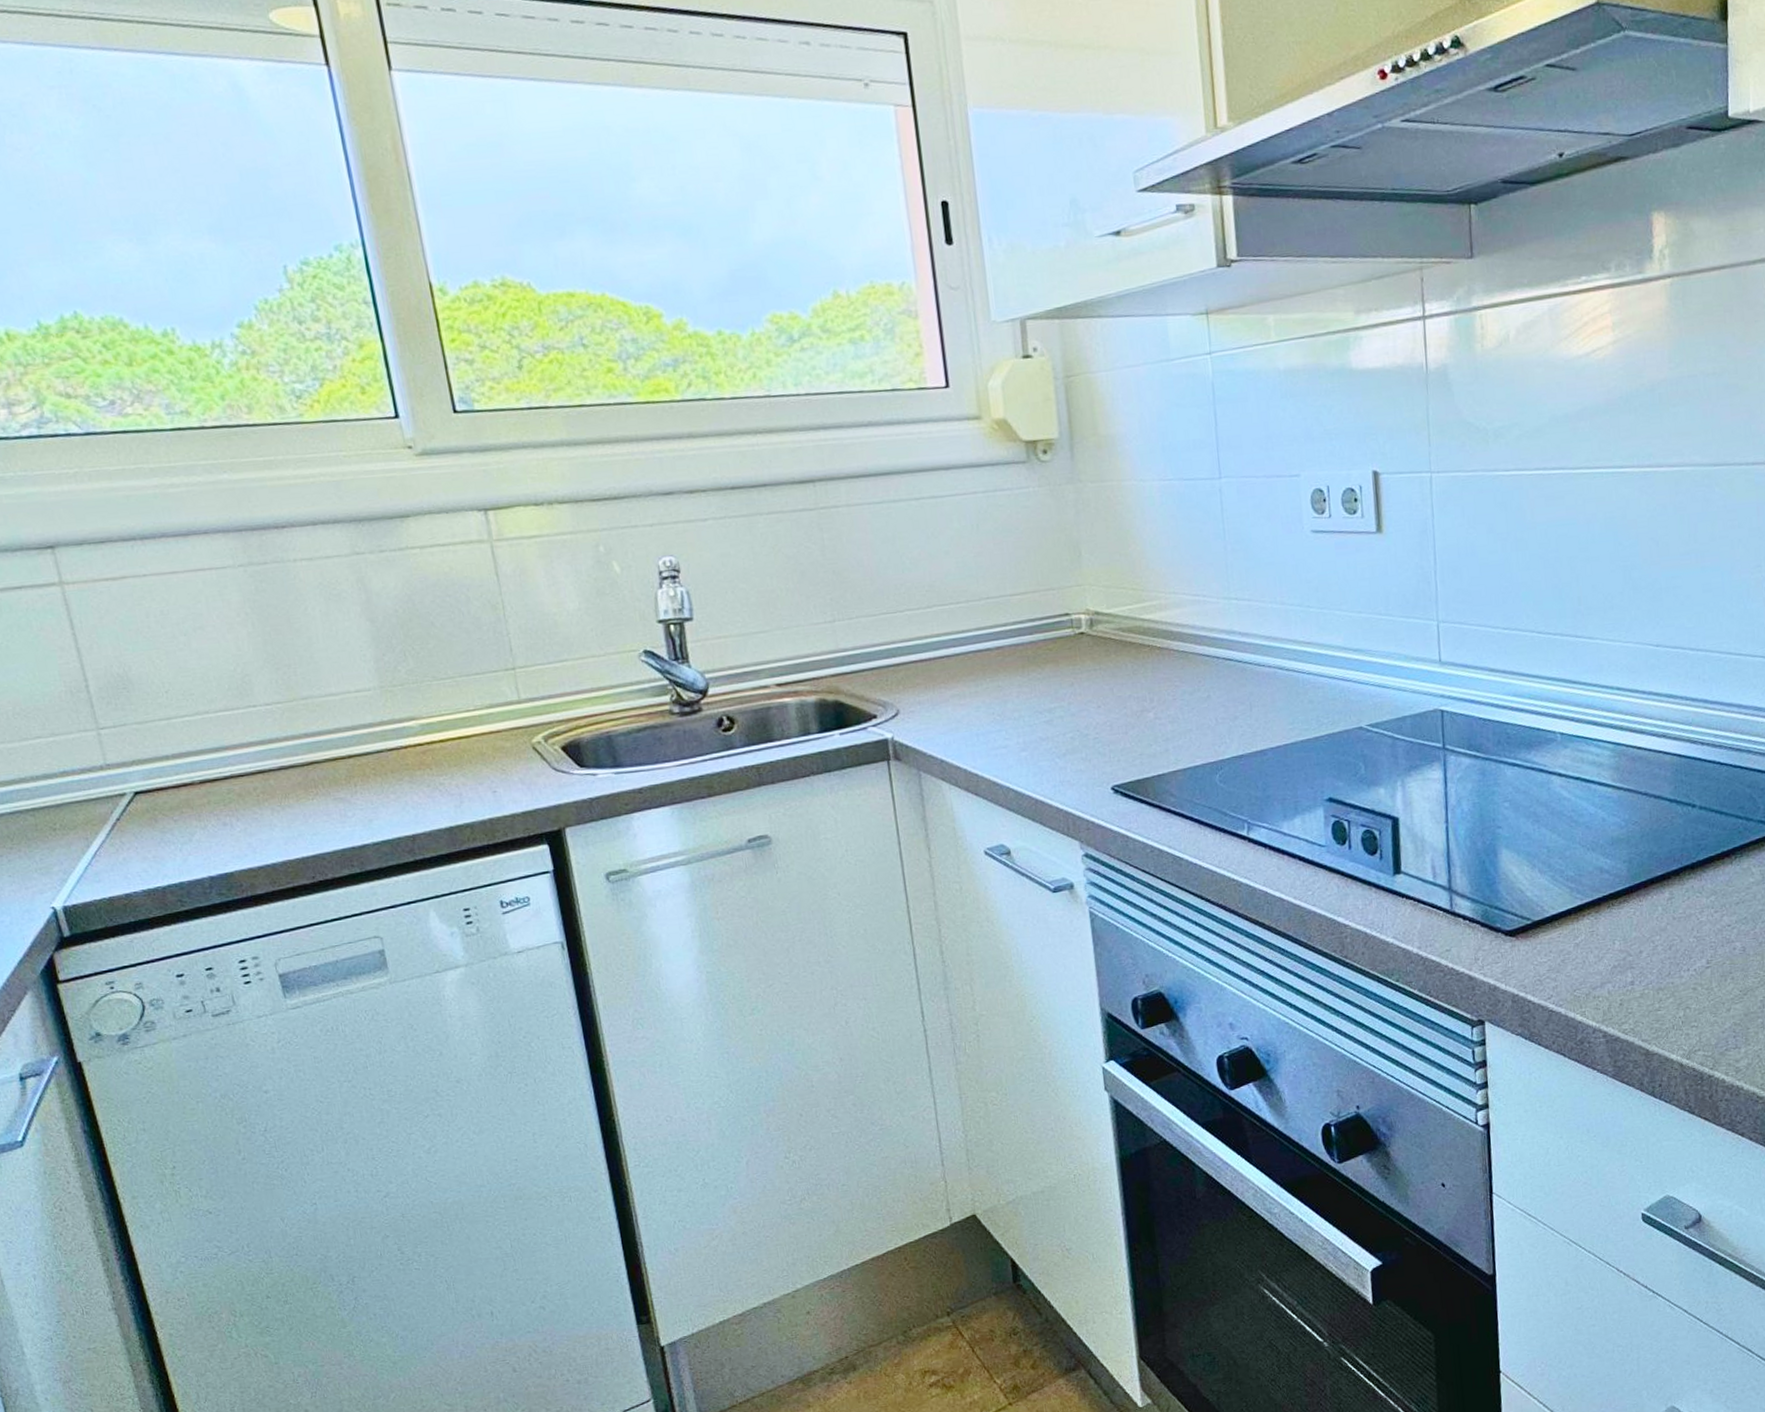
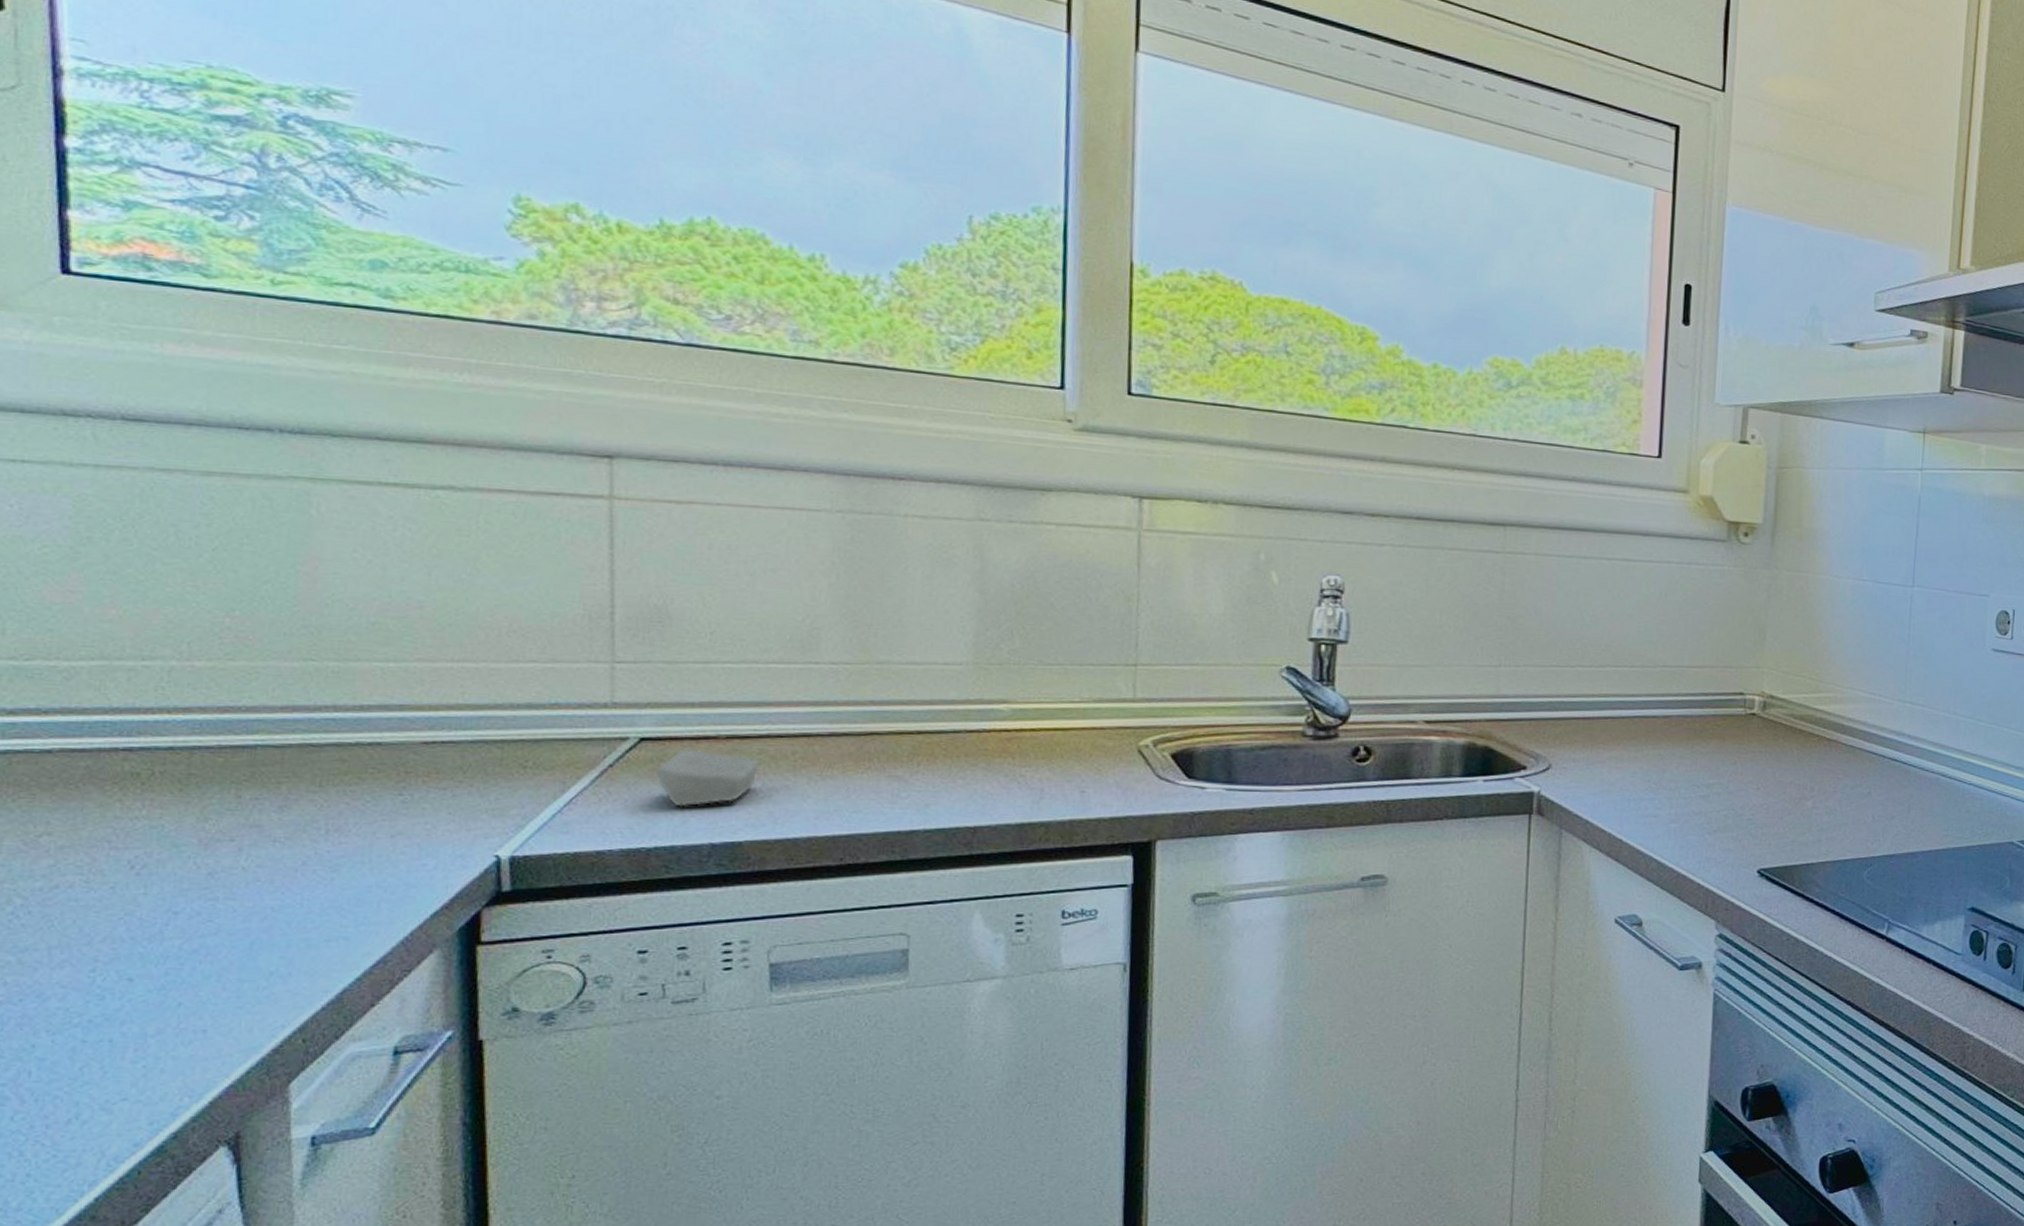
soap bar: none [153,796,232,848] -> present [656,749,759,807]

